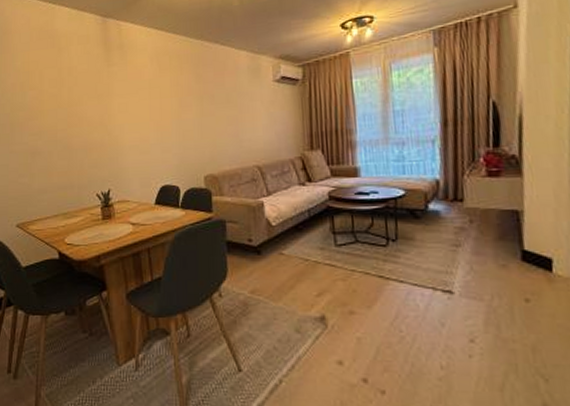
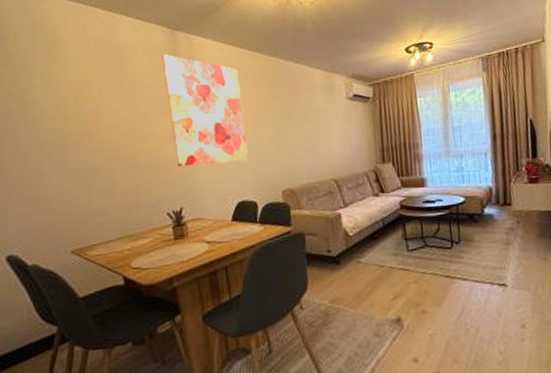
wall art: none [94,41,172,151] -> present [162,54,248,167]

